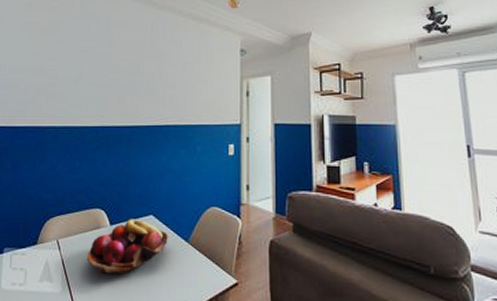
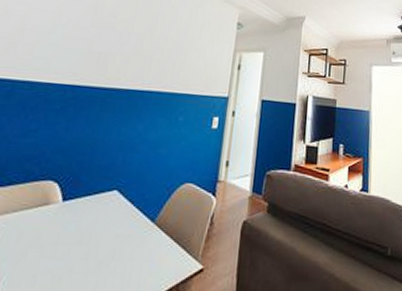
fruit basket: present [87,219,168,275] -> none [24,194,132,262]

